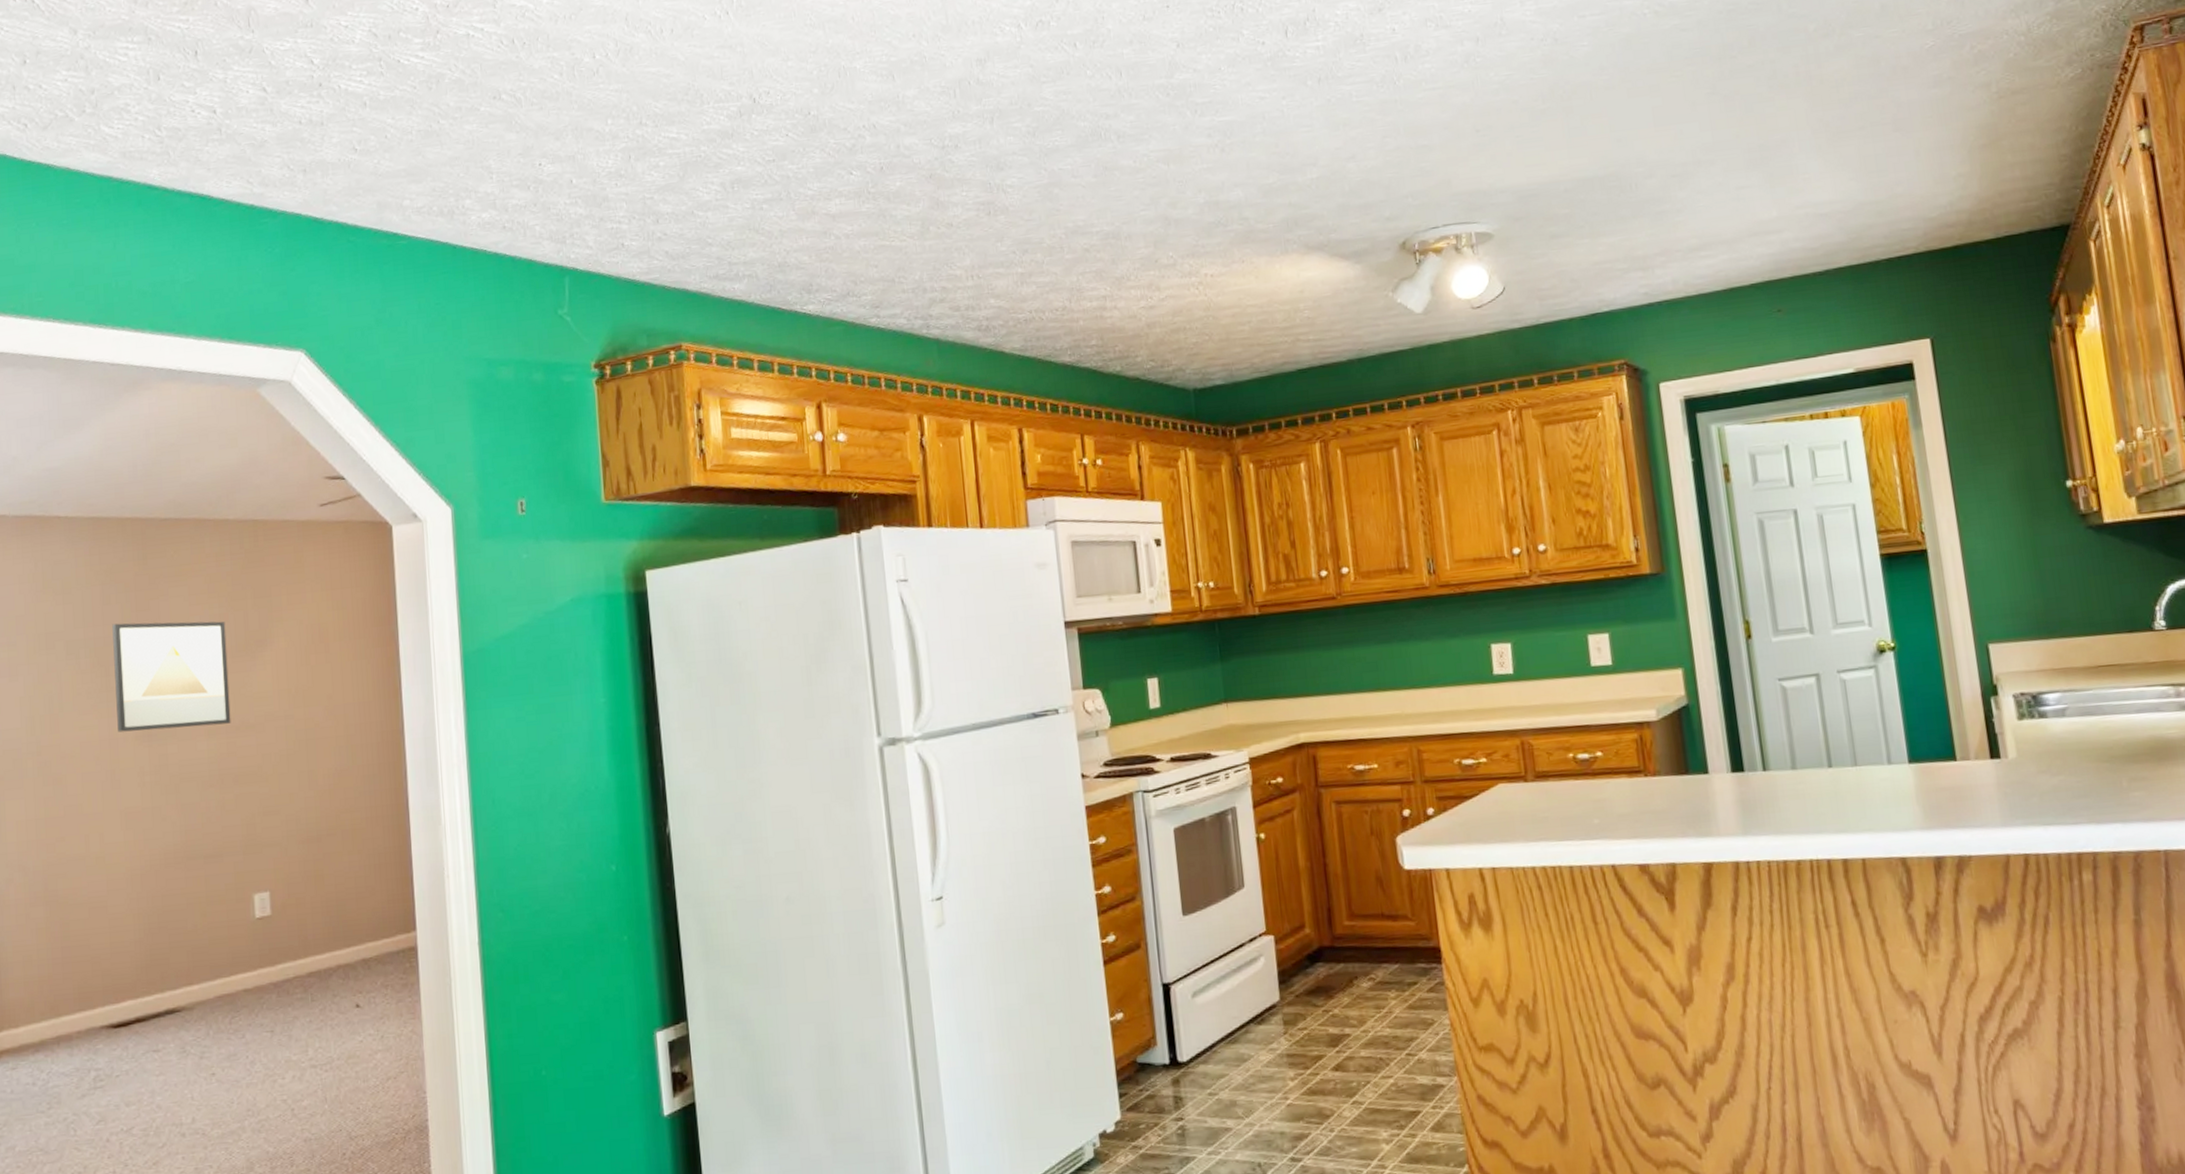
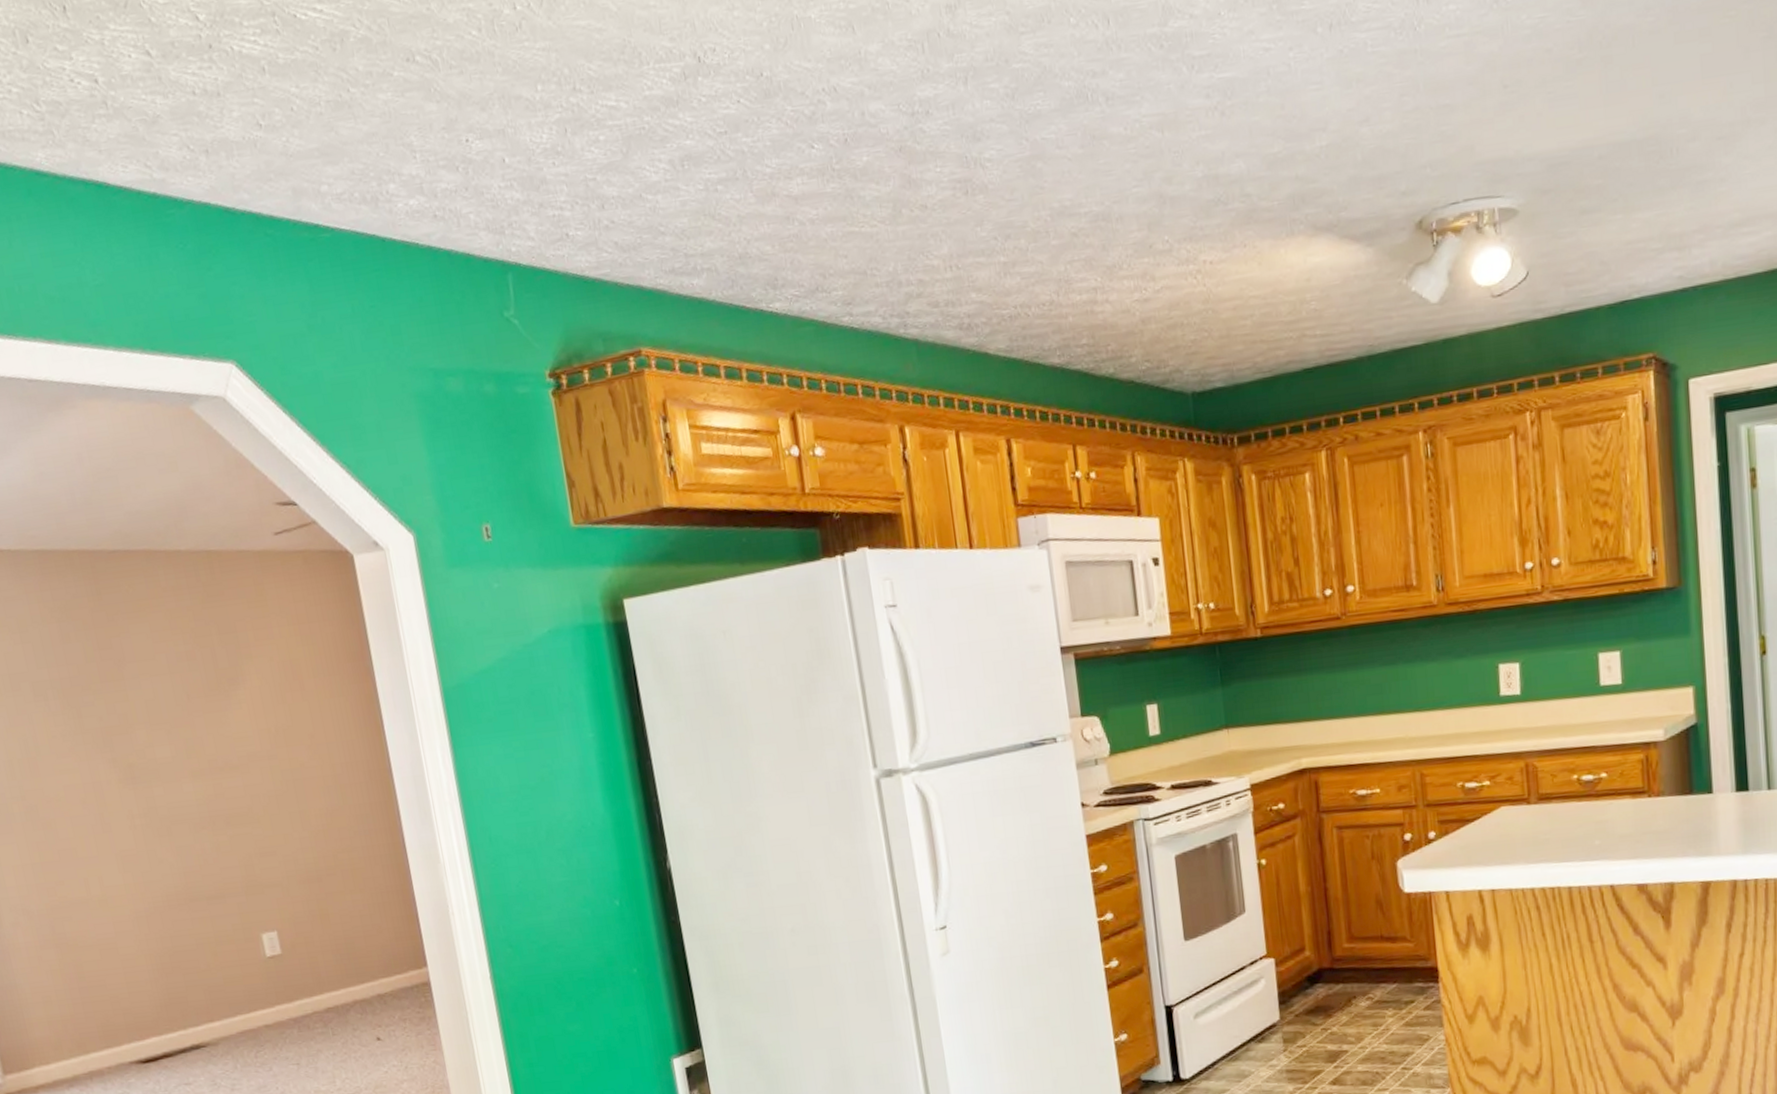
wall art: present [112,621,231,733] -> none [76,659,214,775]

